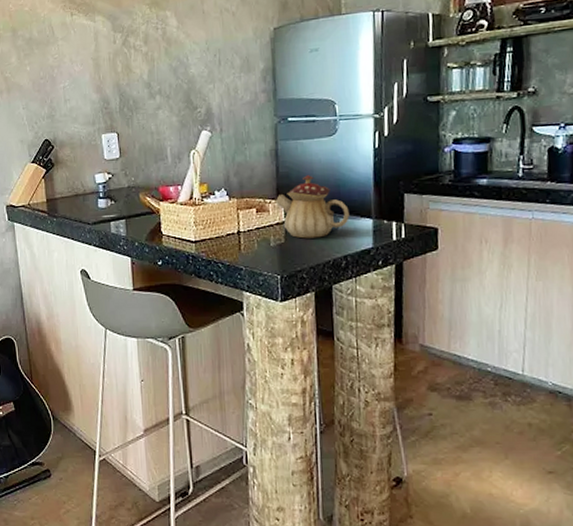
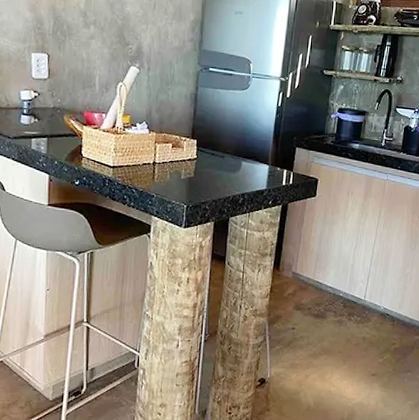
teapot: present [276,175,349,239] -> none [190,121,251,176]

